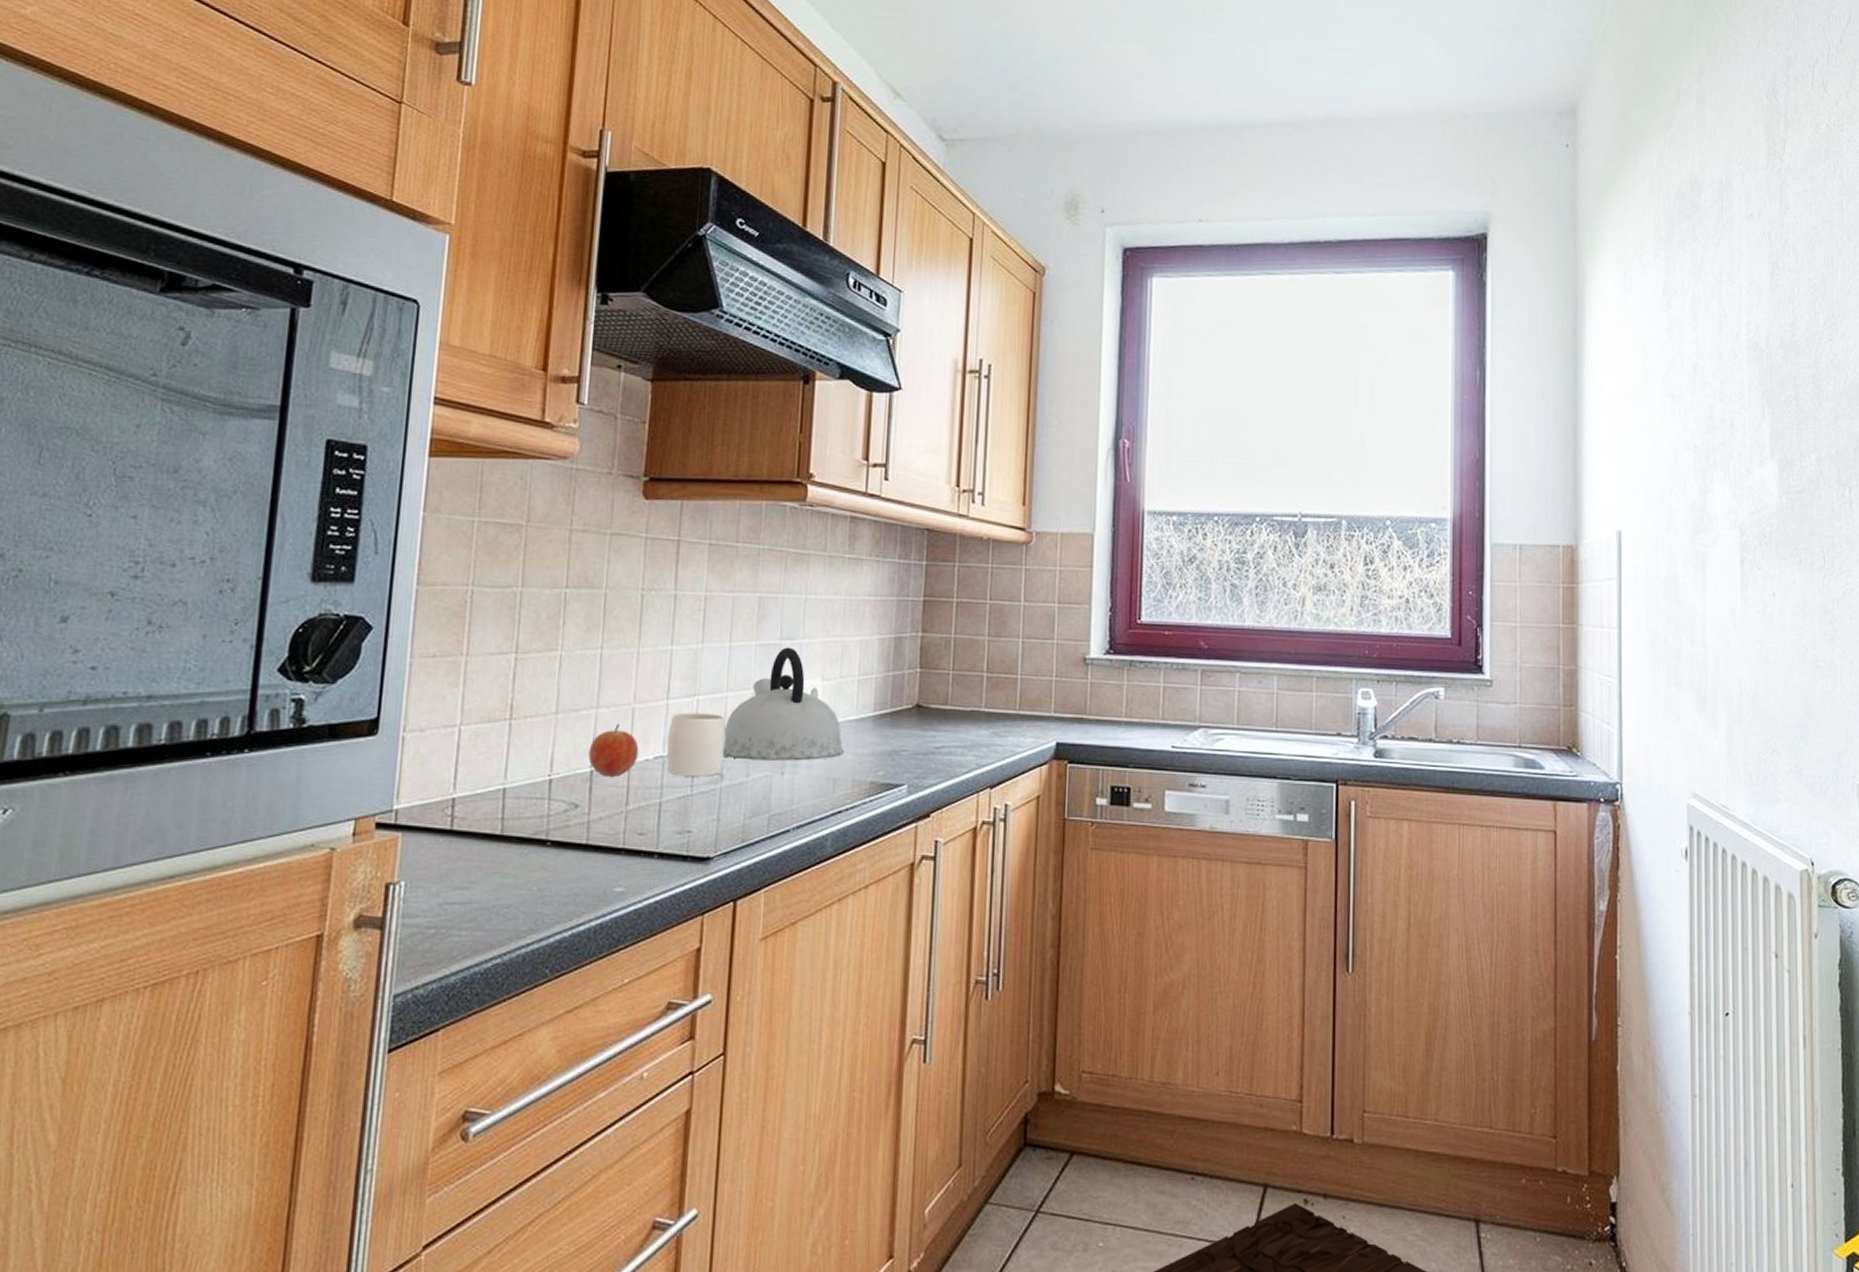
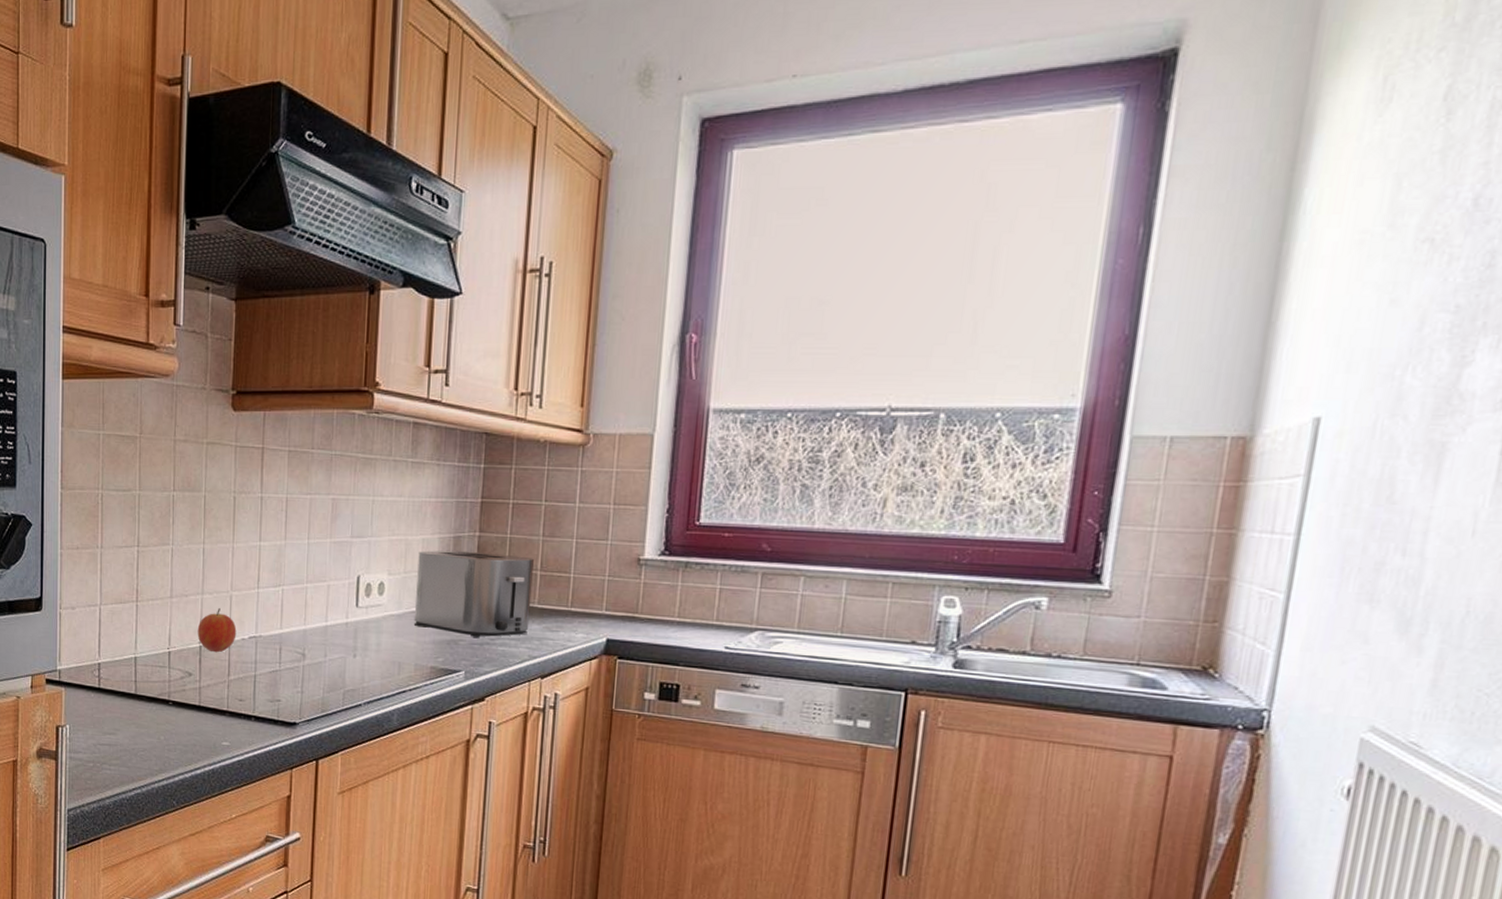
mug: present [666,713,726,777] -> none [258,600,307,656]
kettle: present [723,647,845,761] -> none [305,544,409,646]
toaster: none [850,652,980,746] -> present [413,550,534,637]

